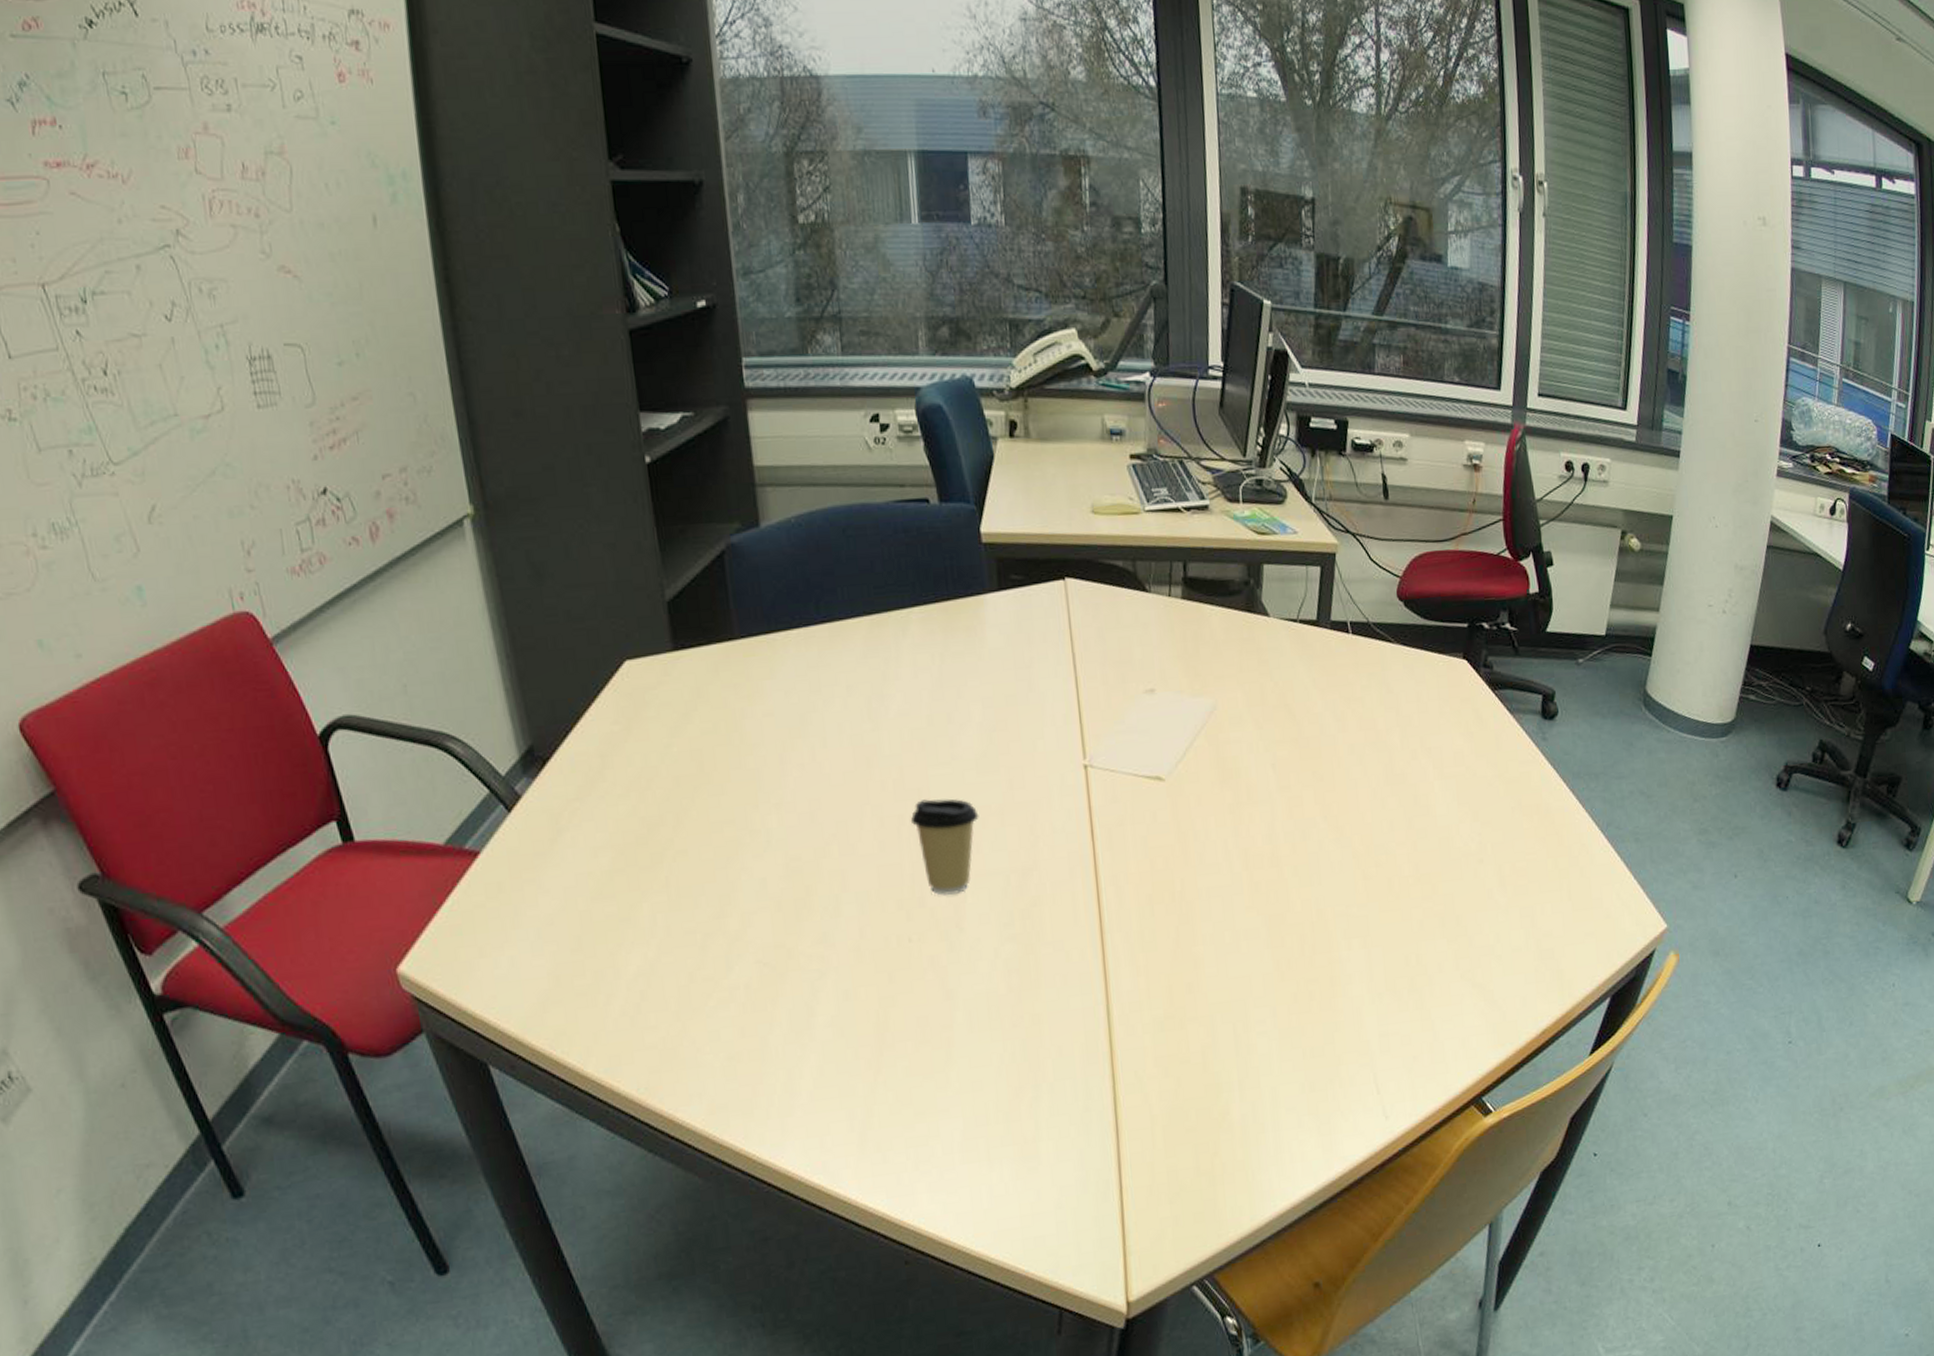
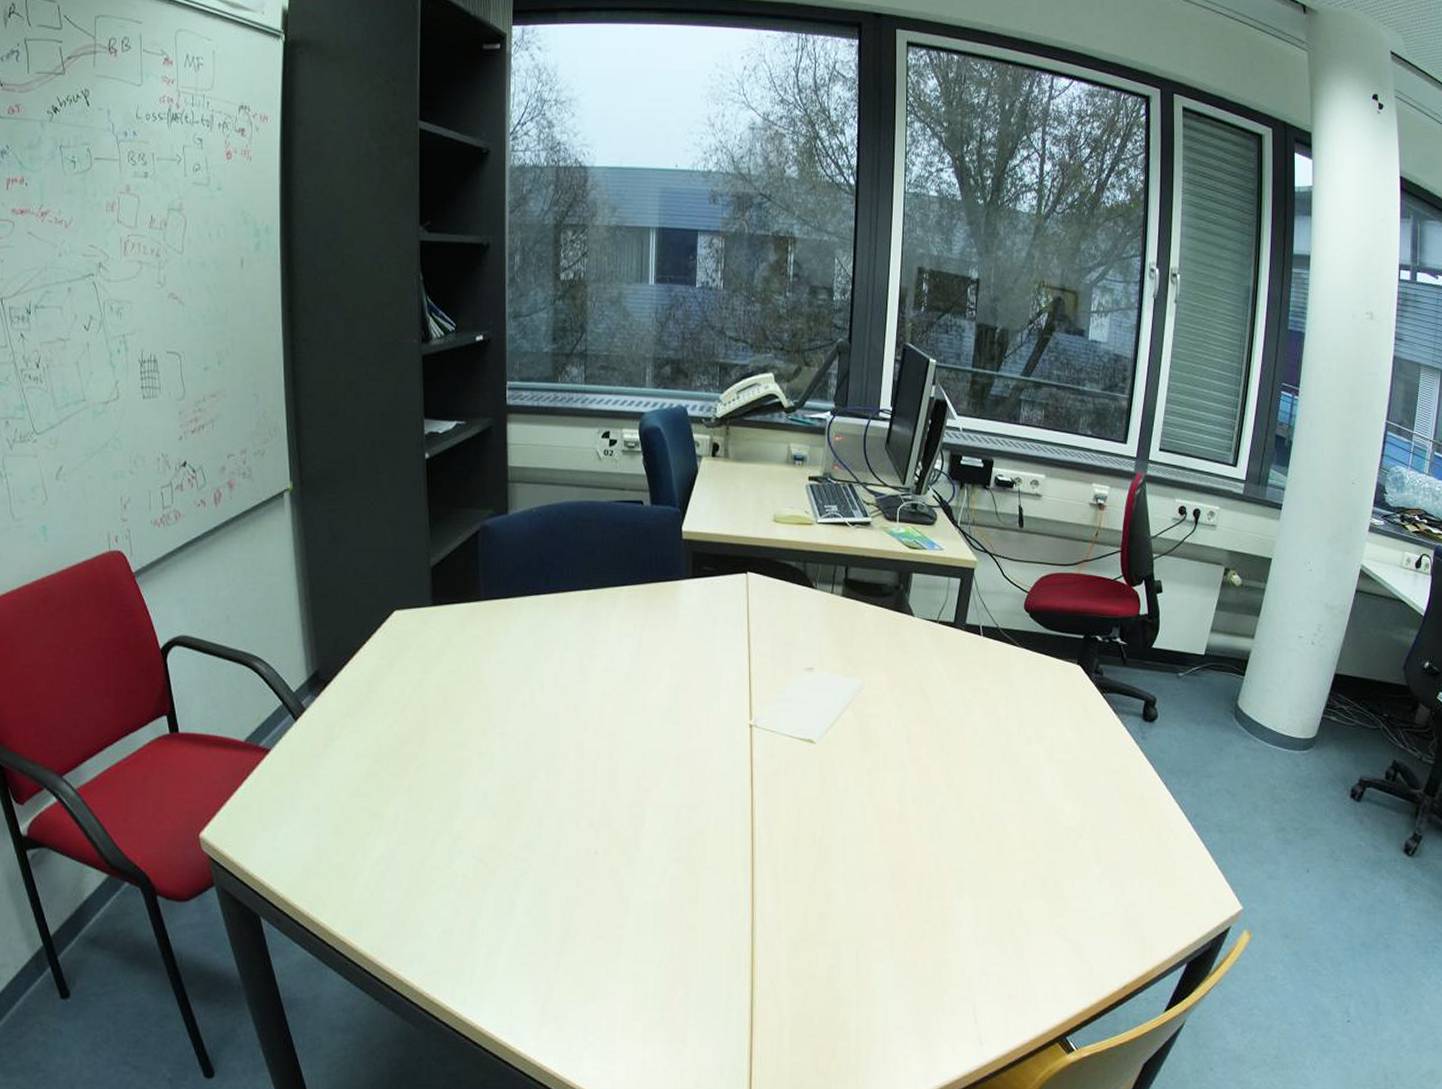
coffee cup: present [910,798,979,895] -> none [605,741,661,819]

